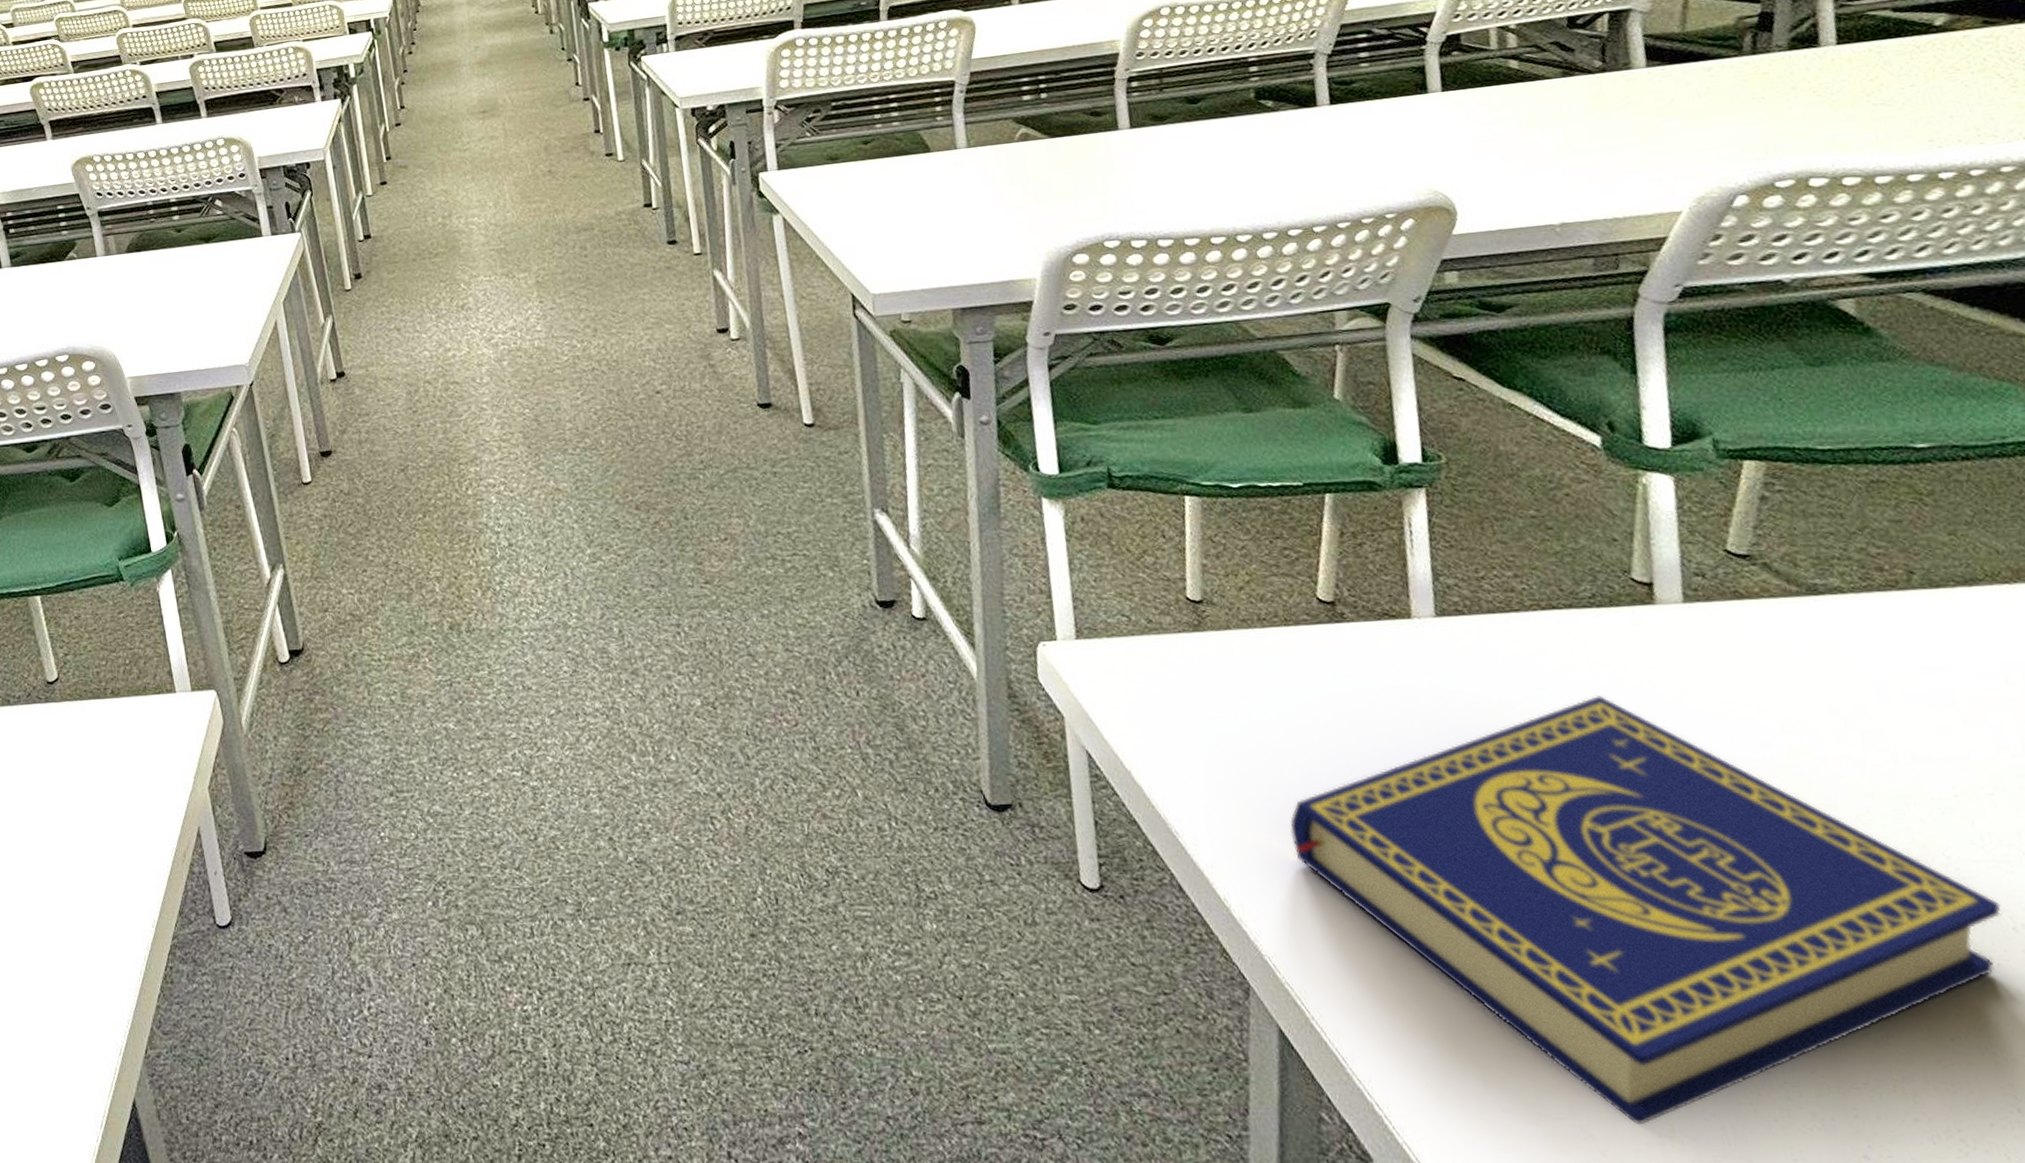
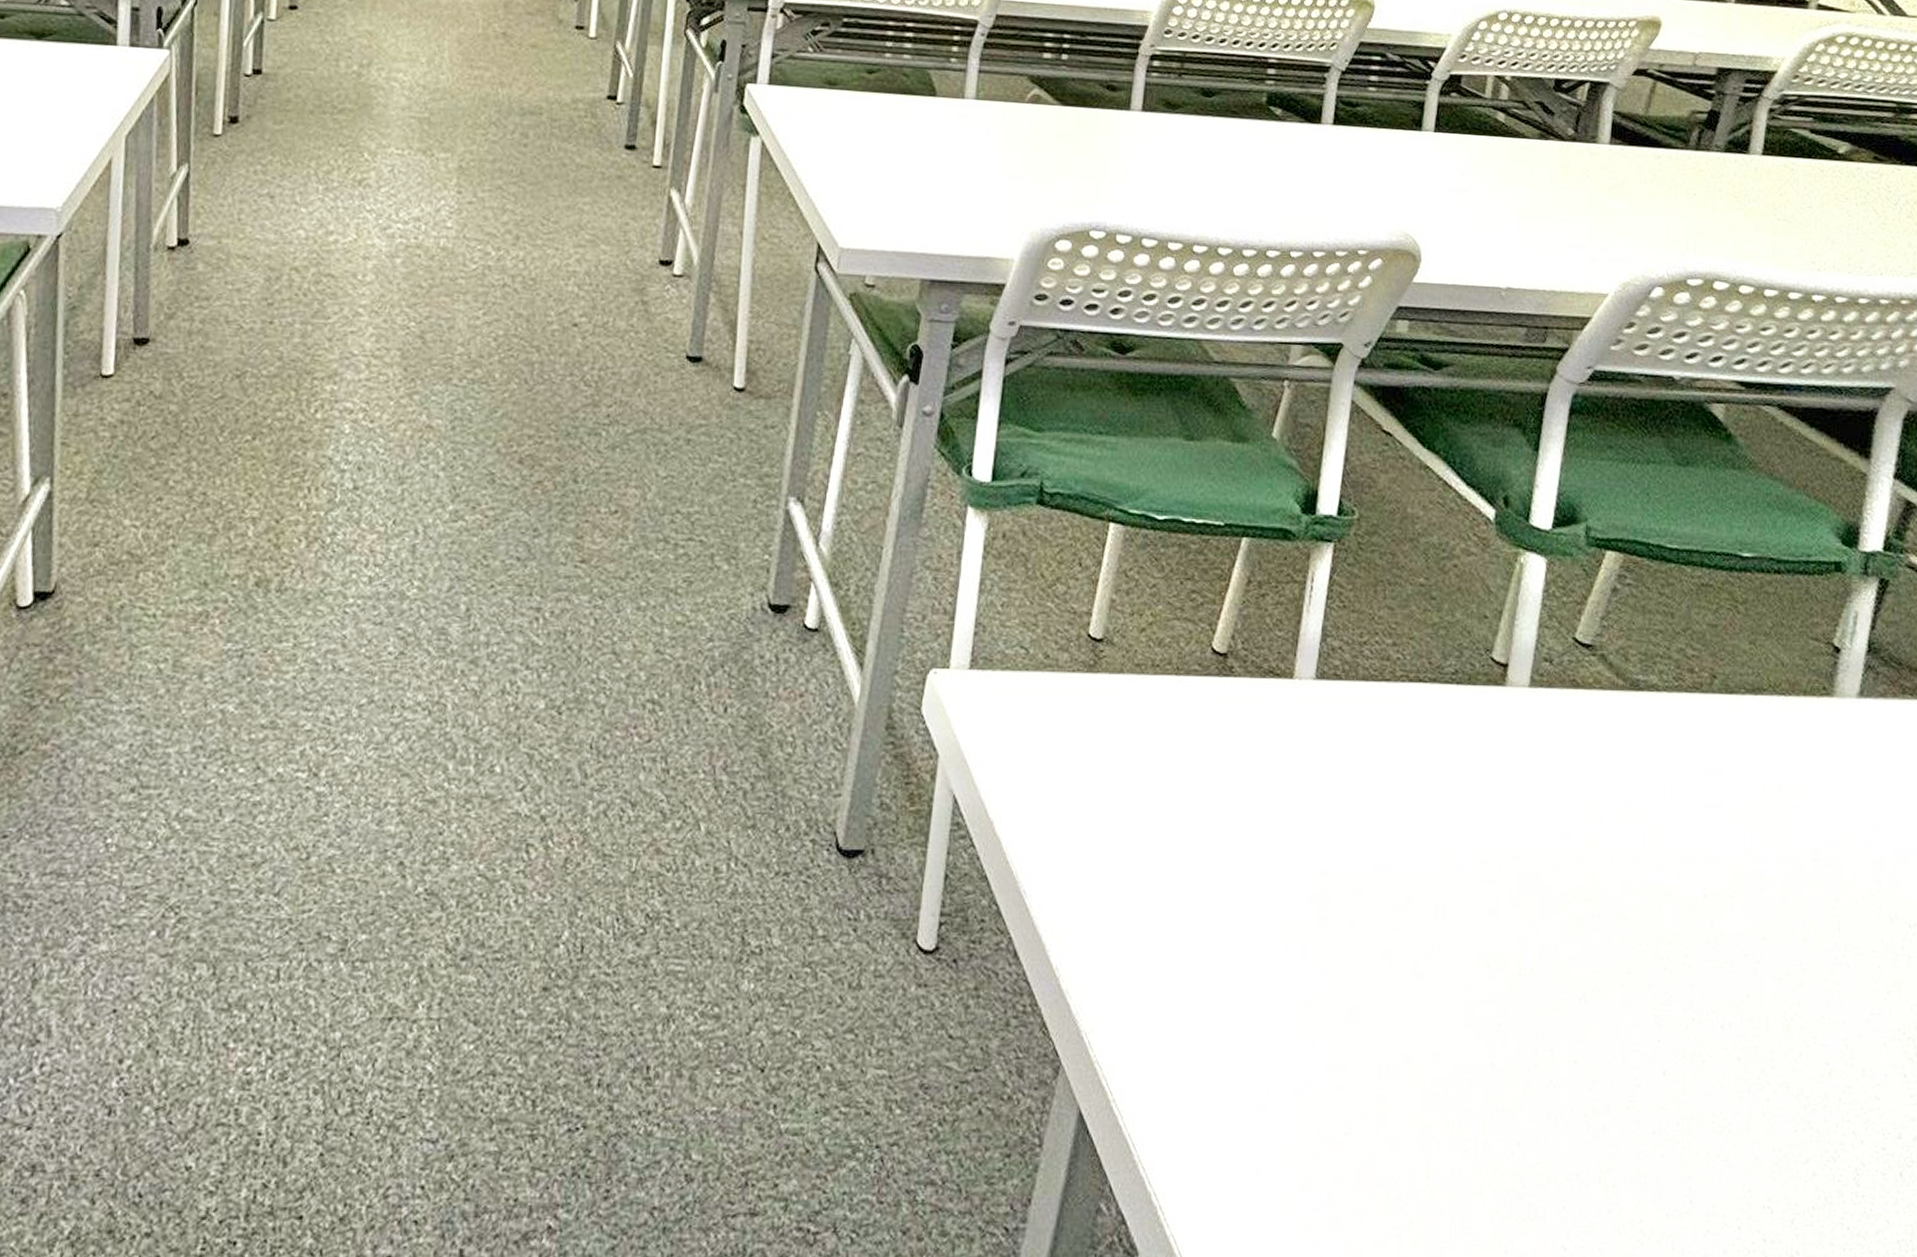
book: present [1290,695,2002,1125] -> none [1134,774,1716,1216]

